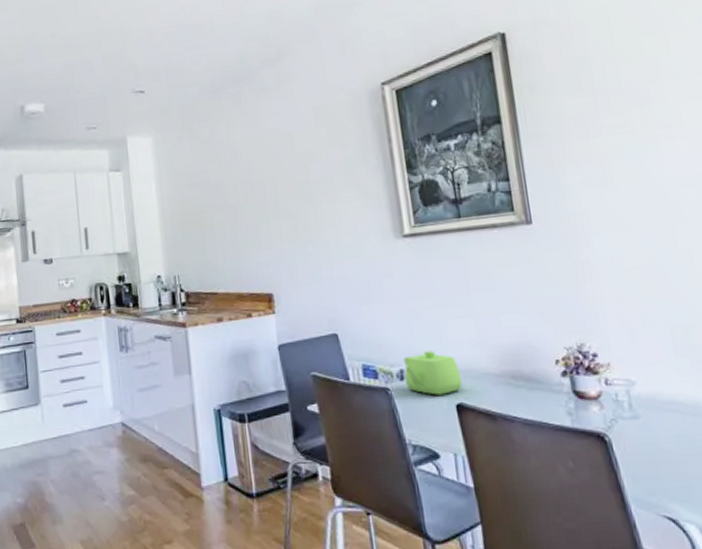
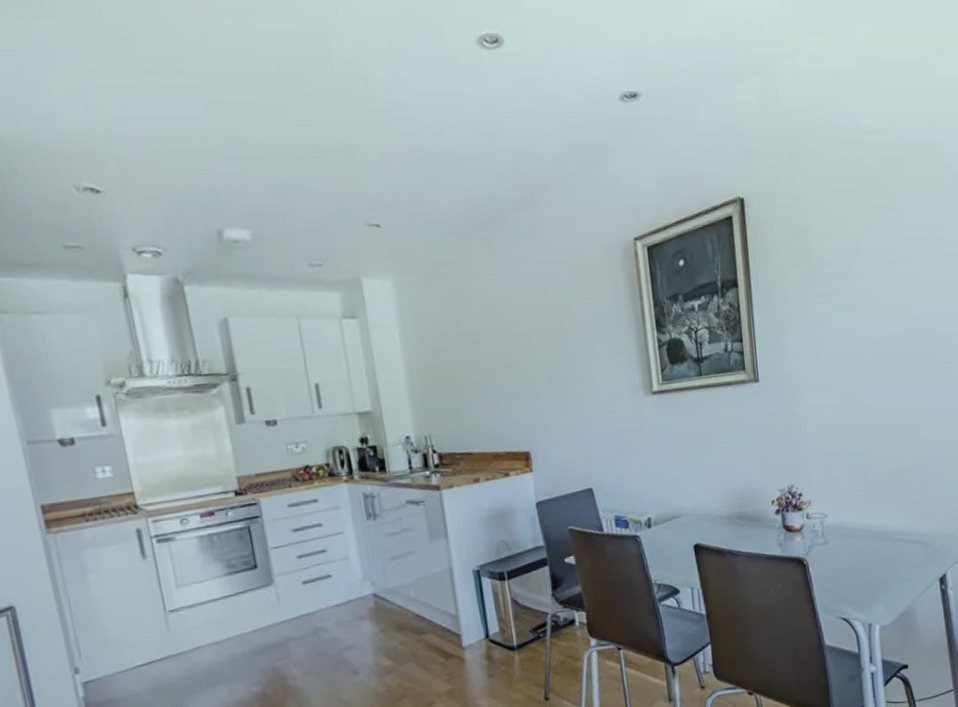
teapot: present [403,350,463,395] -> none [650,499,700,539]

